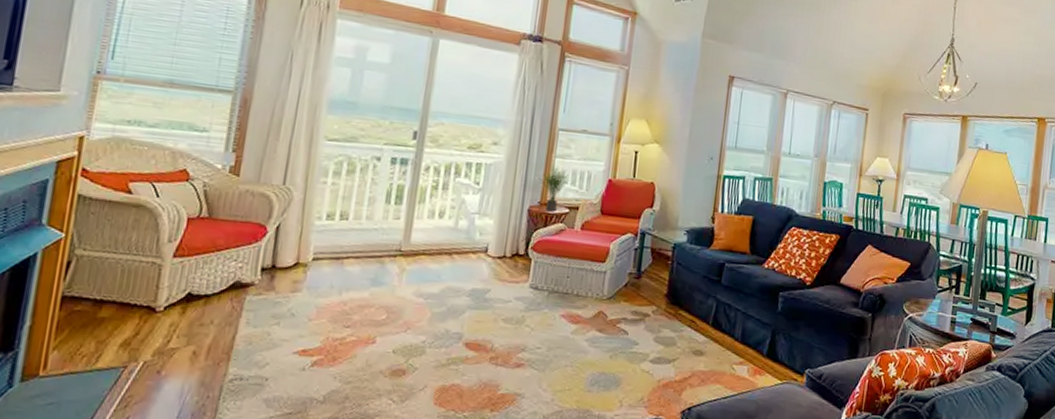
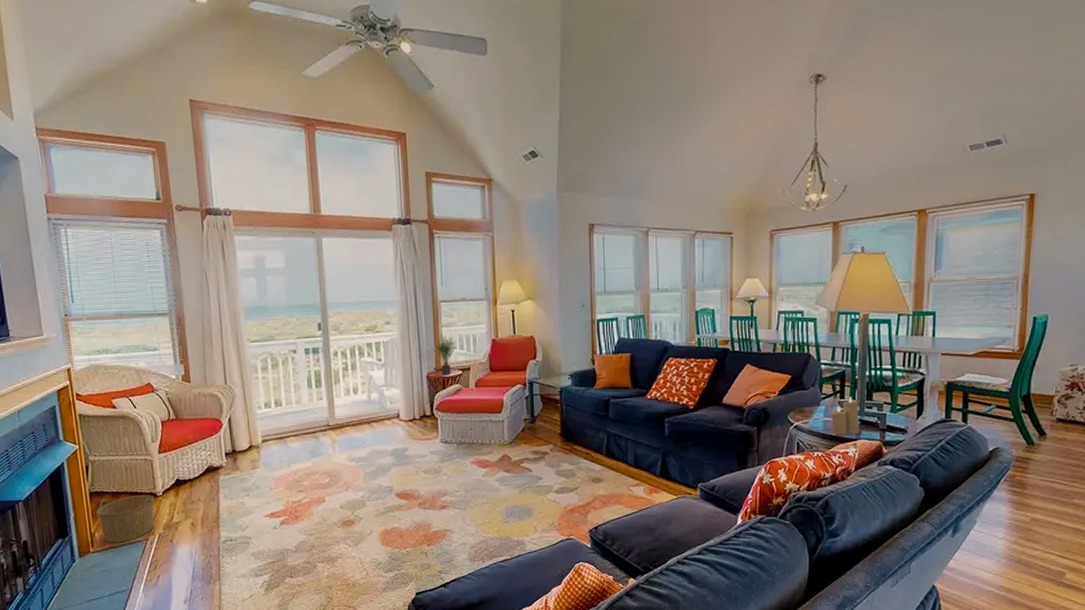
basket: none [63,307,152,368] -> present [96,495,155,543]
candle: none [944,293,972,335] -> present [831,397,860,436]

